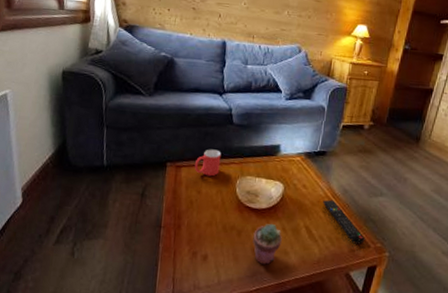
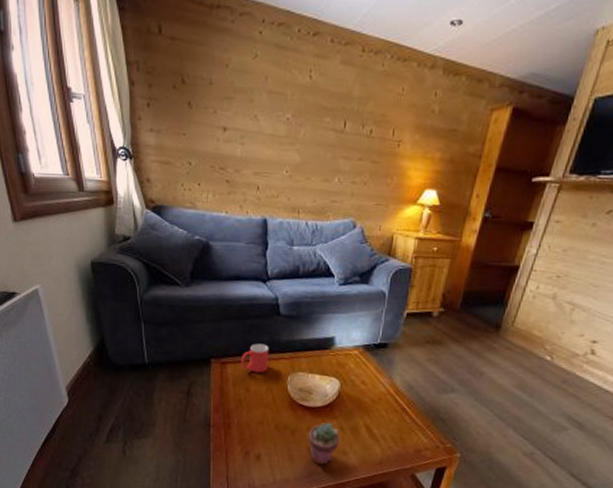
remote control: present [323,199,365,245] -> none [385,397,433,445]

